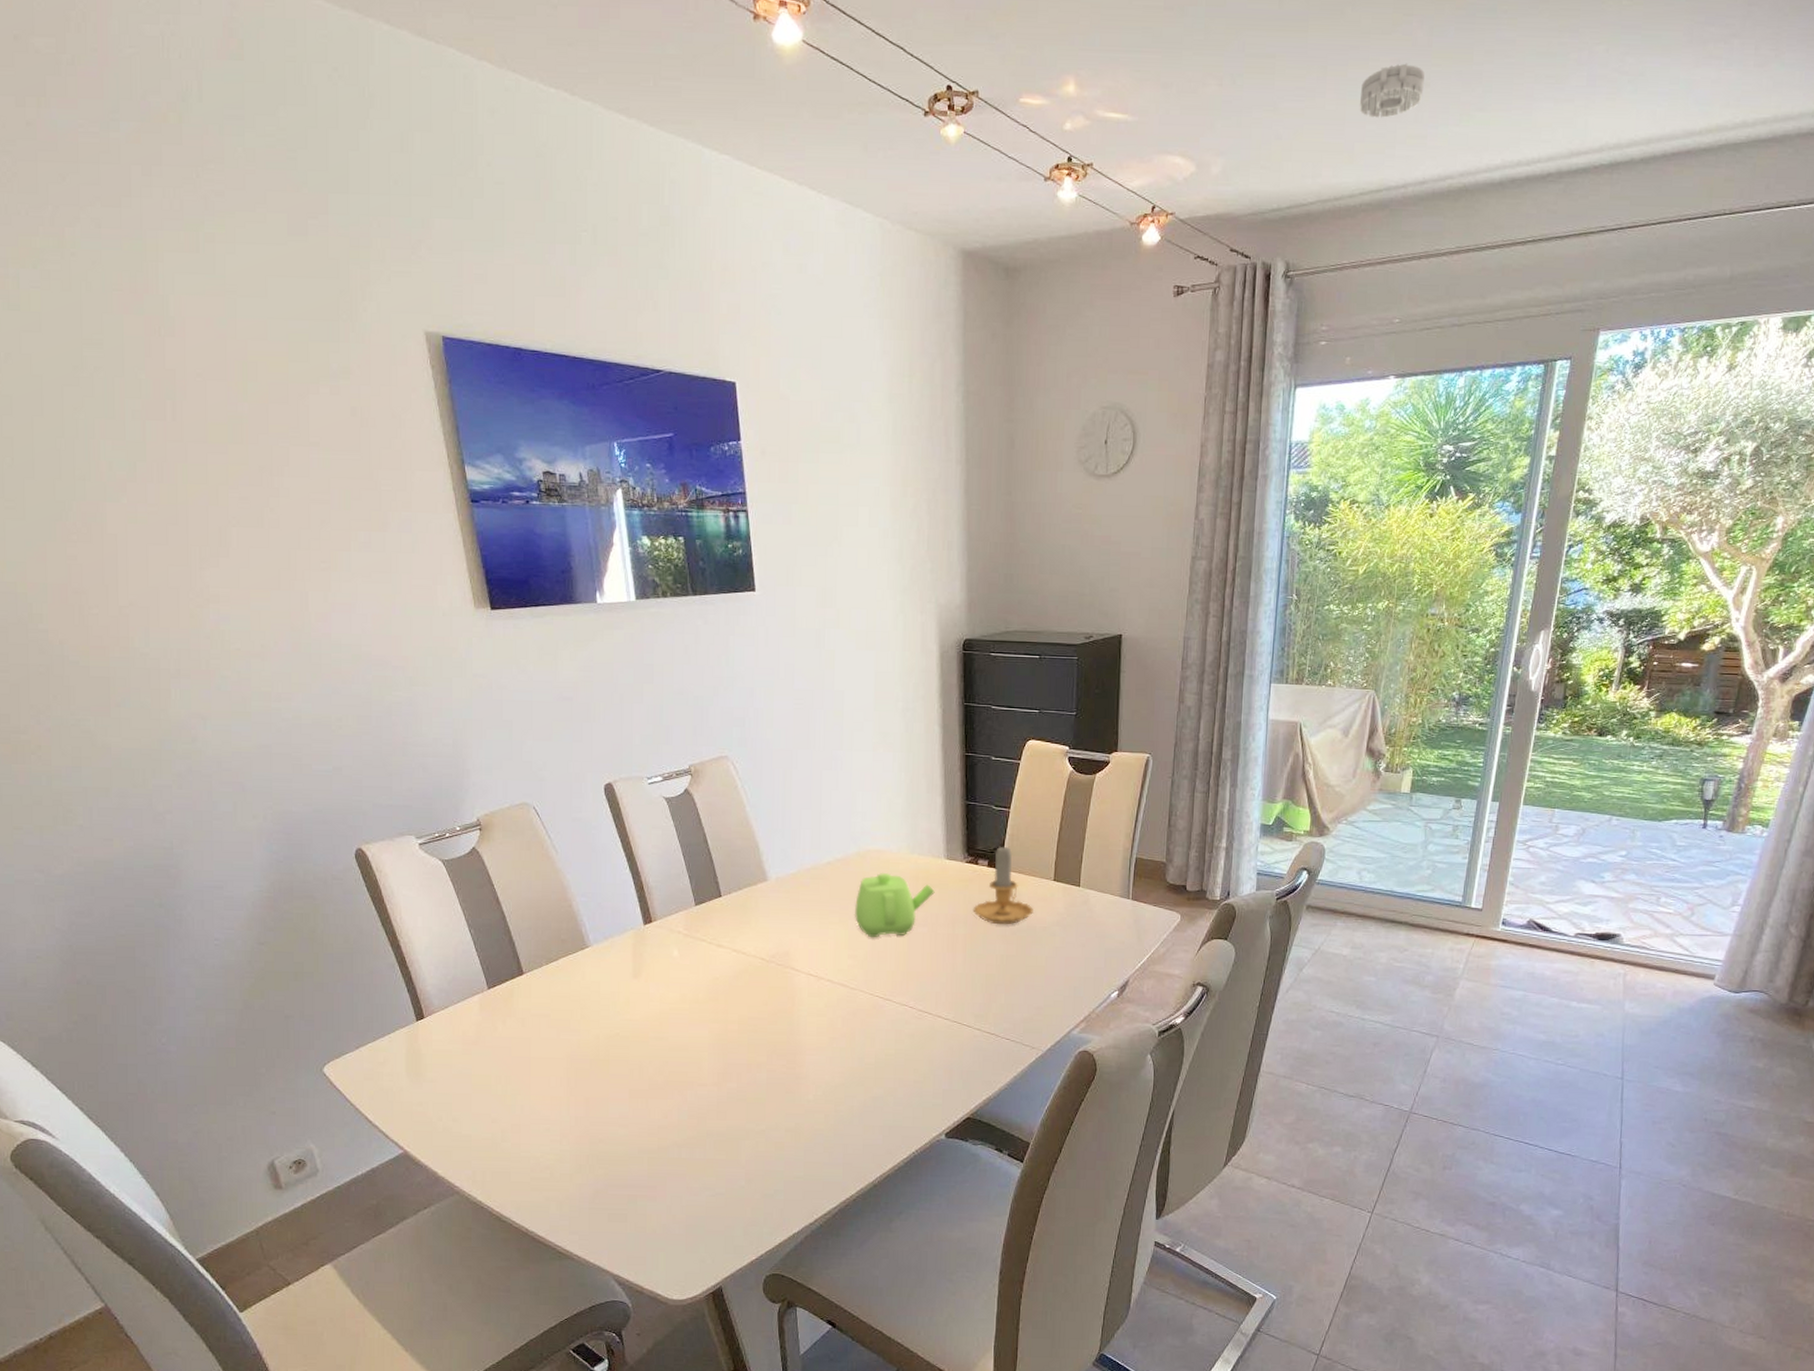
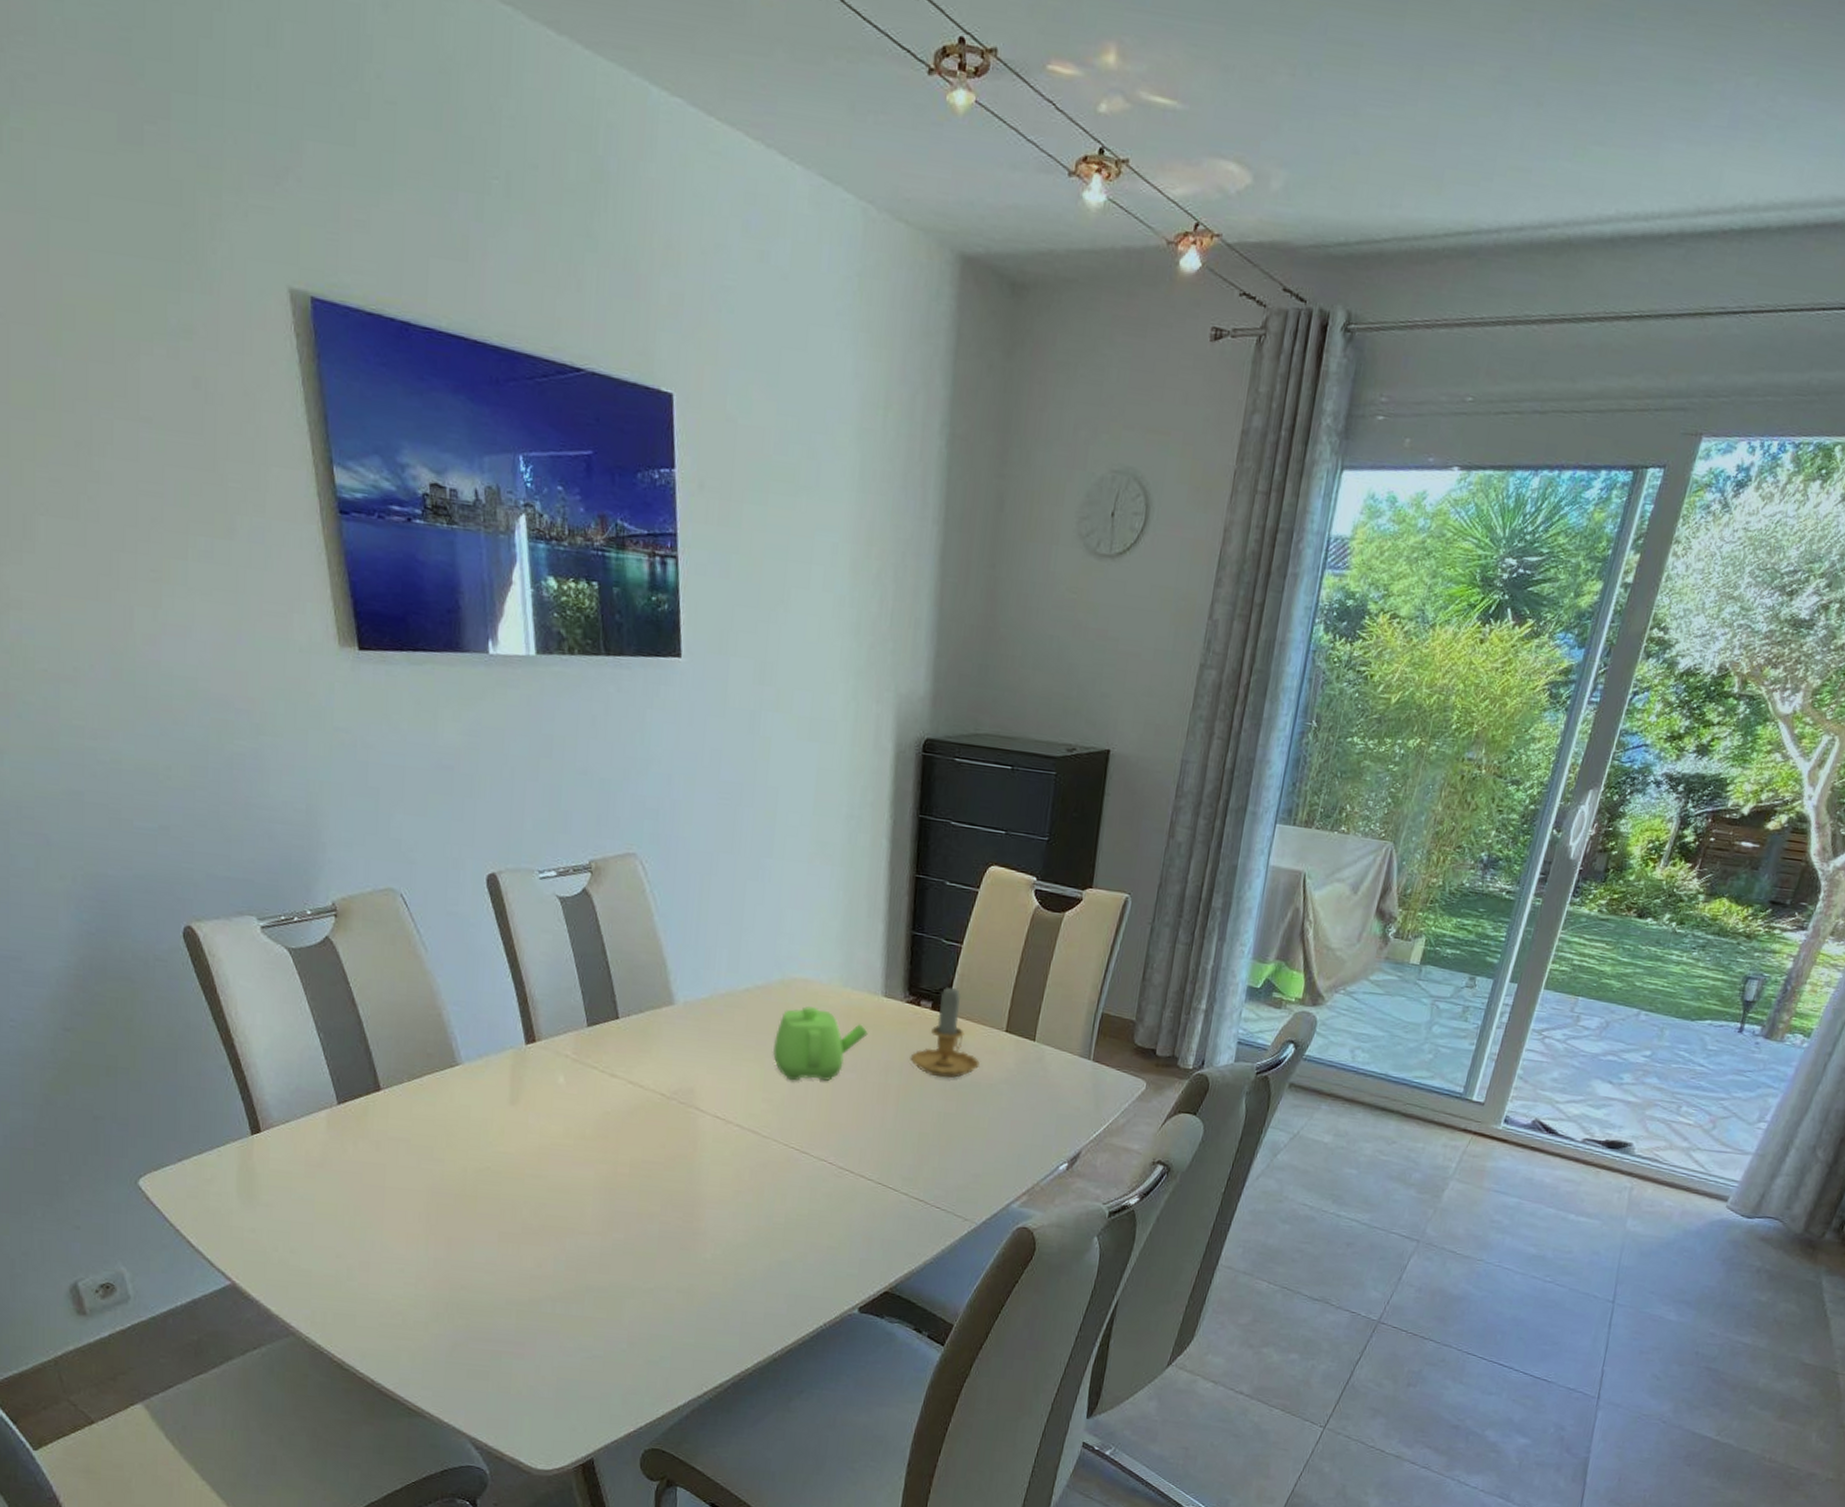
smoke detector: present [1359,63,1425,118] -> none [1455,72,1539,141]

